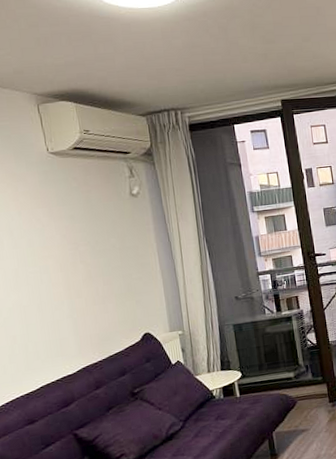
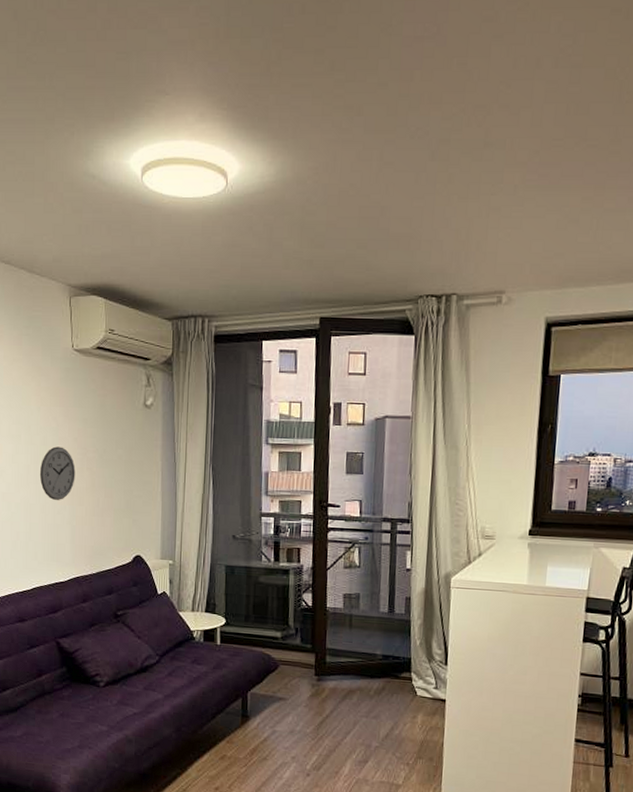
wall clock: none [29,245,70,298] -> present [39,446,76,500]

